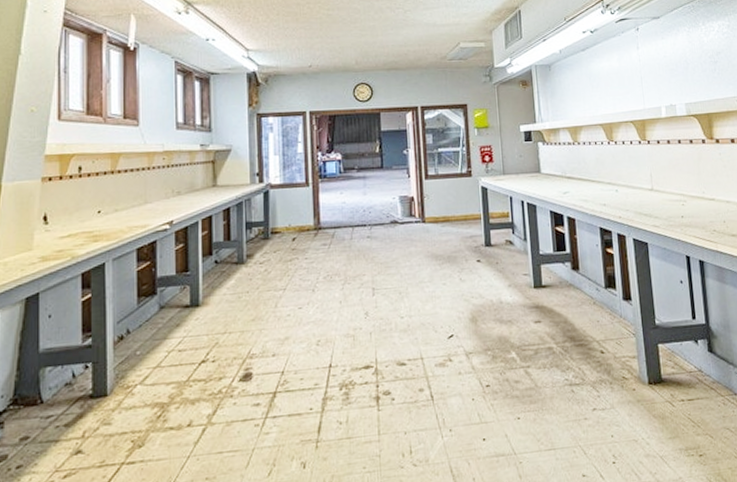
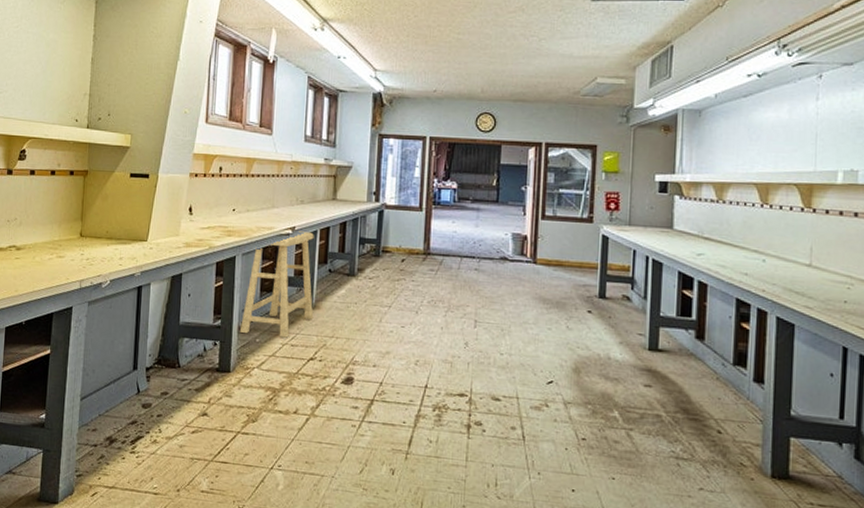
stool: none [116,224,202,349] -> present [240,231,314,338]

